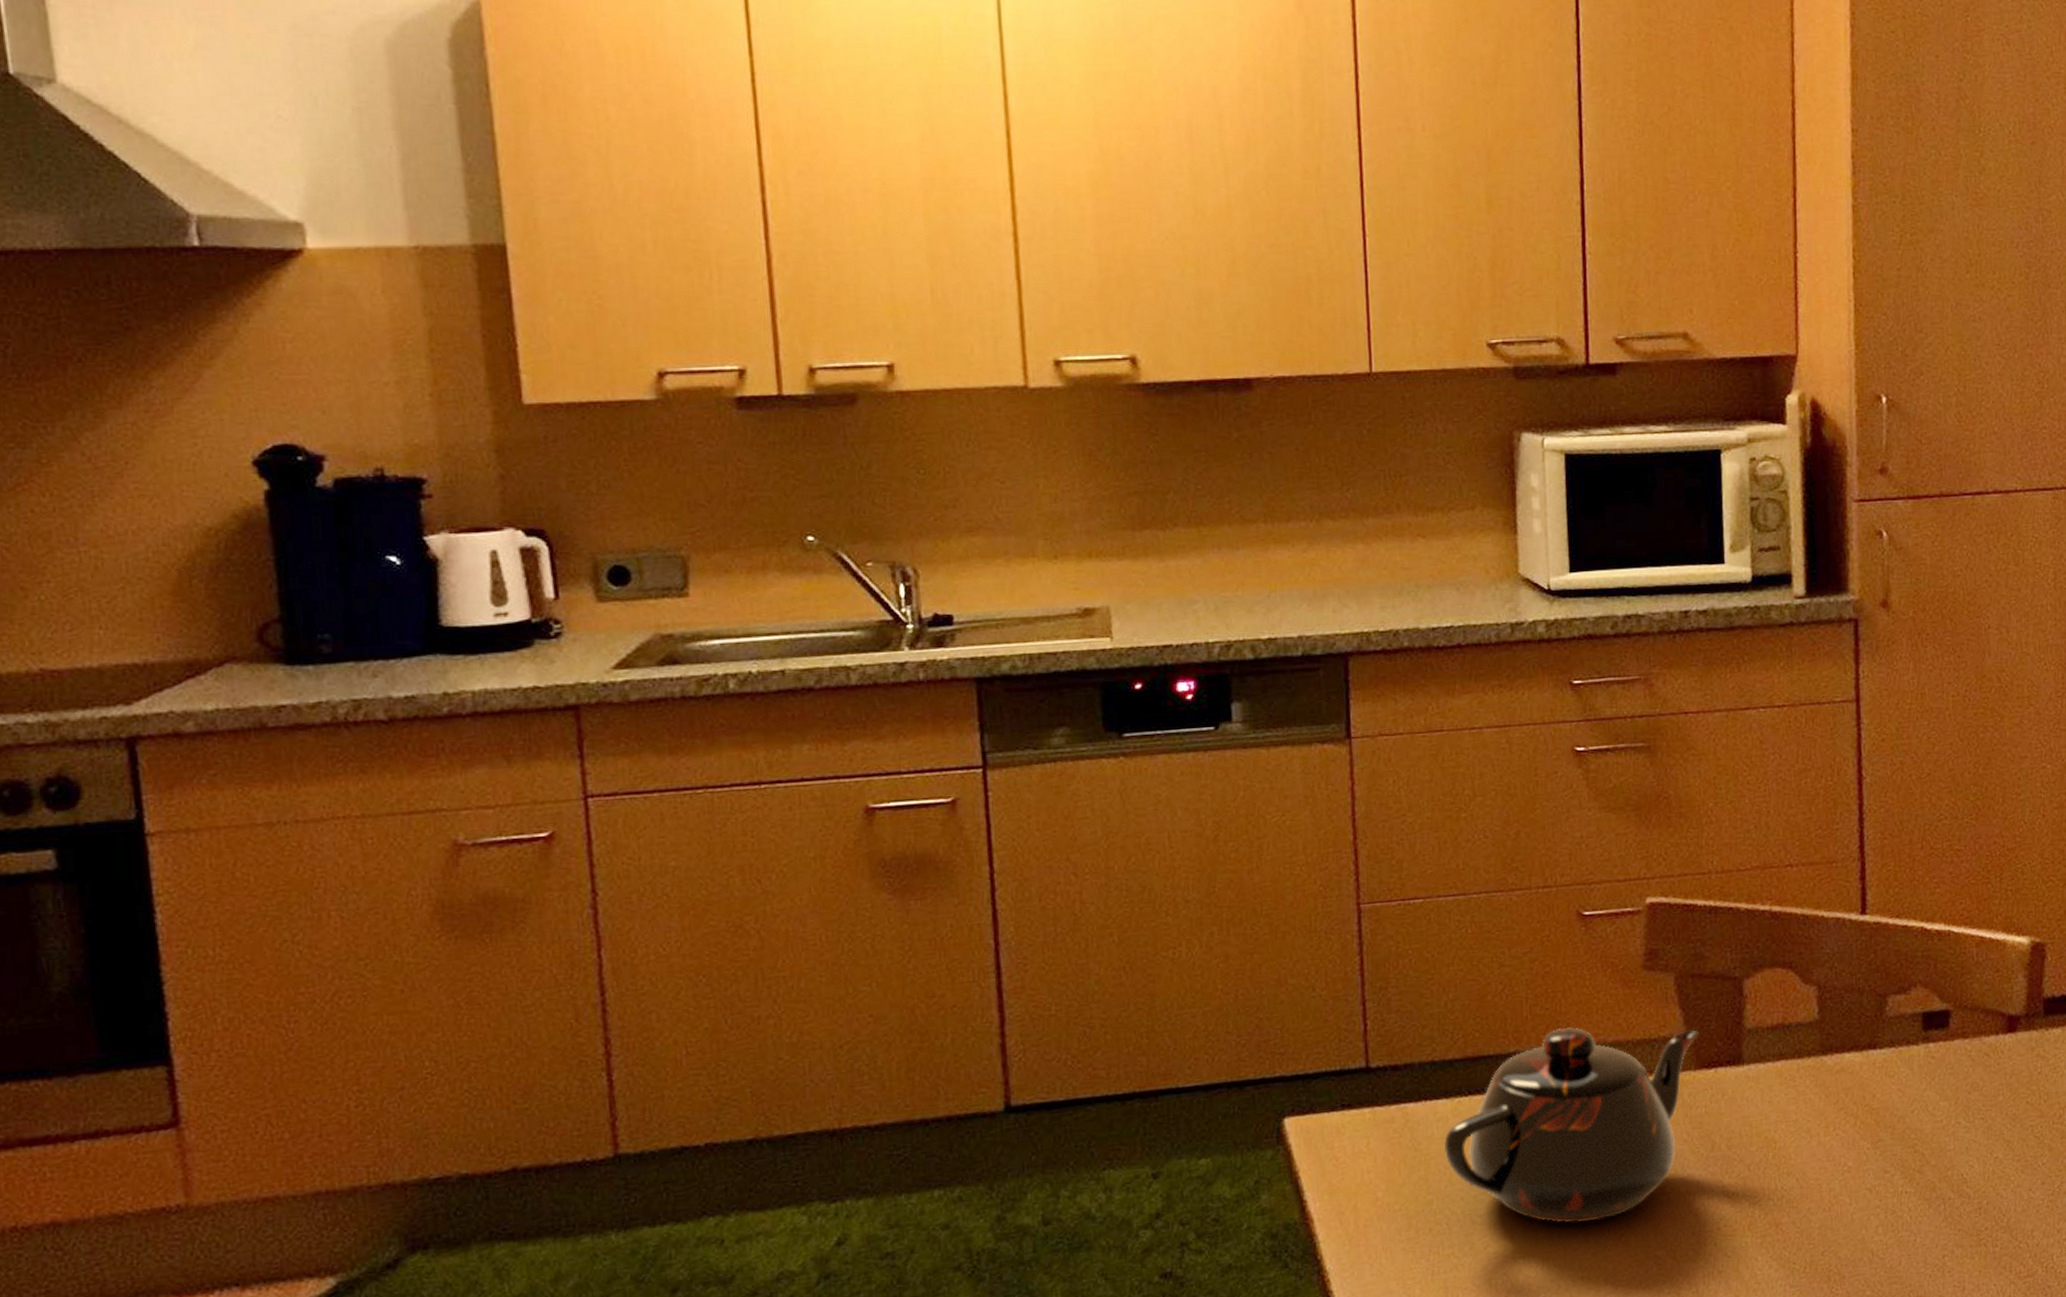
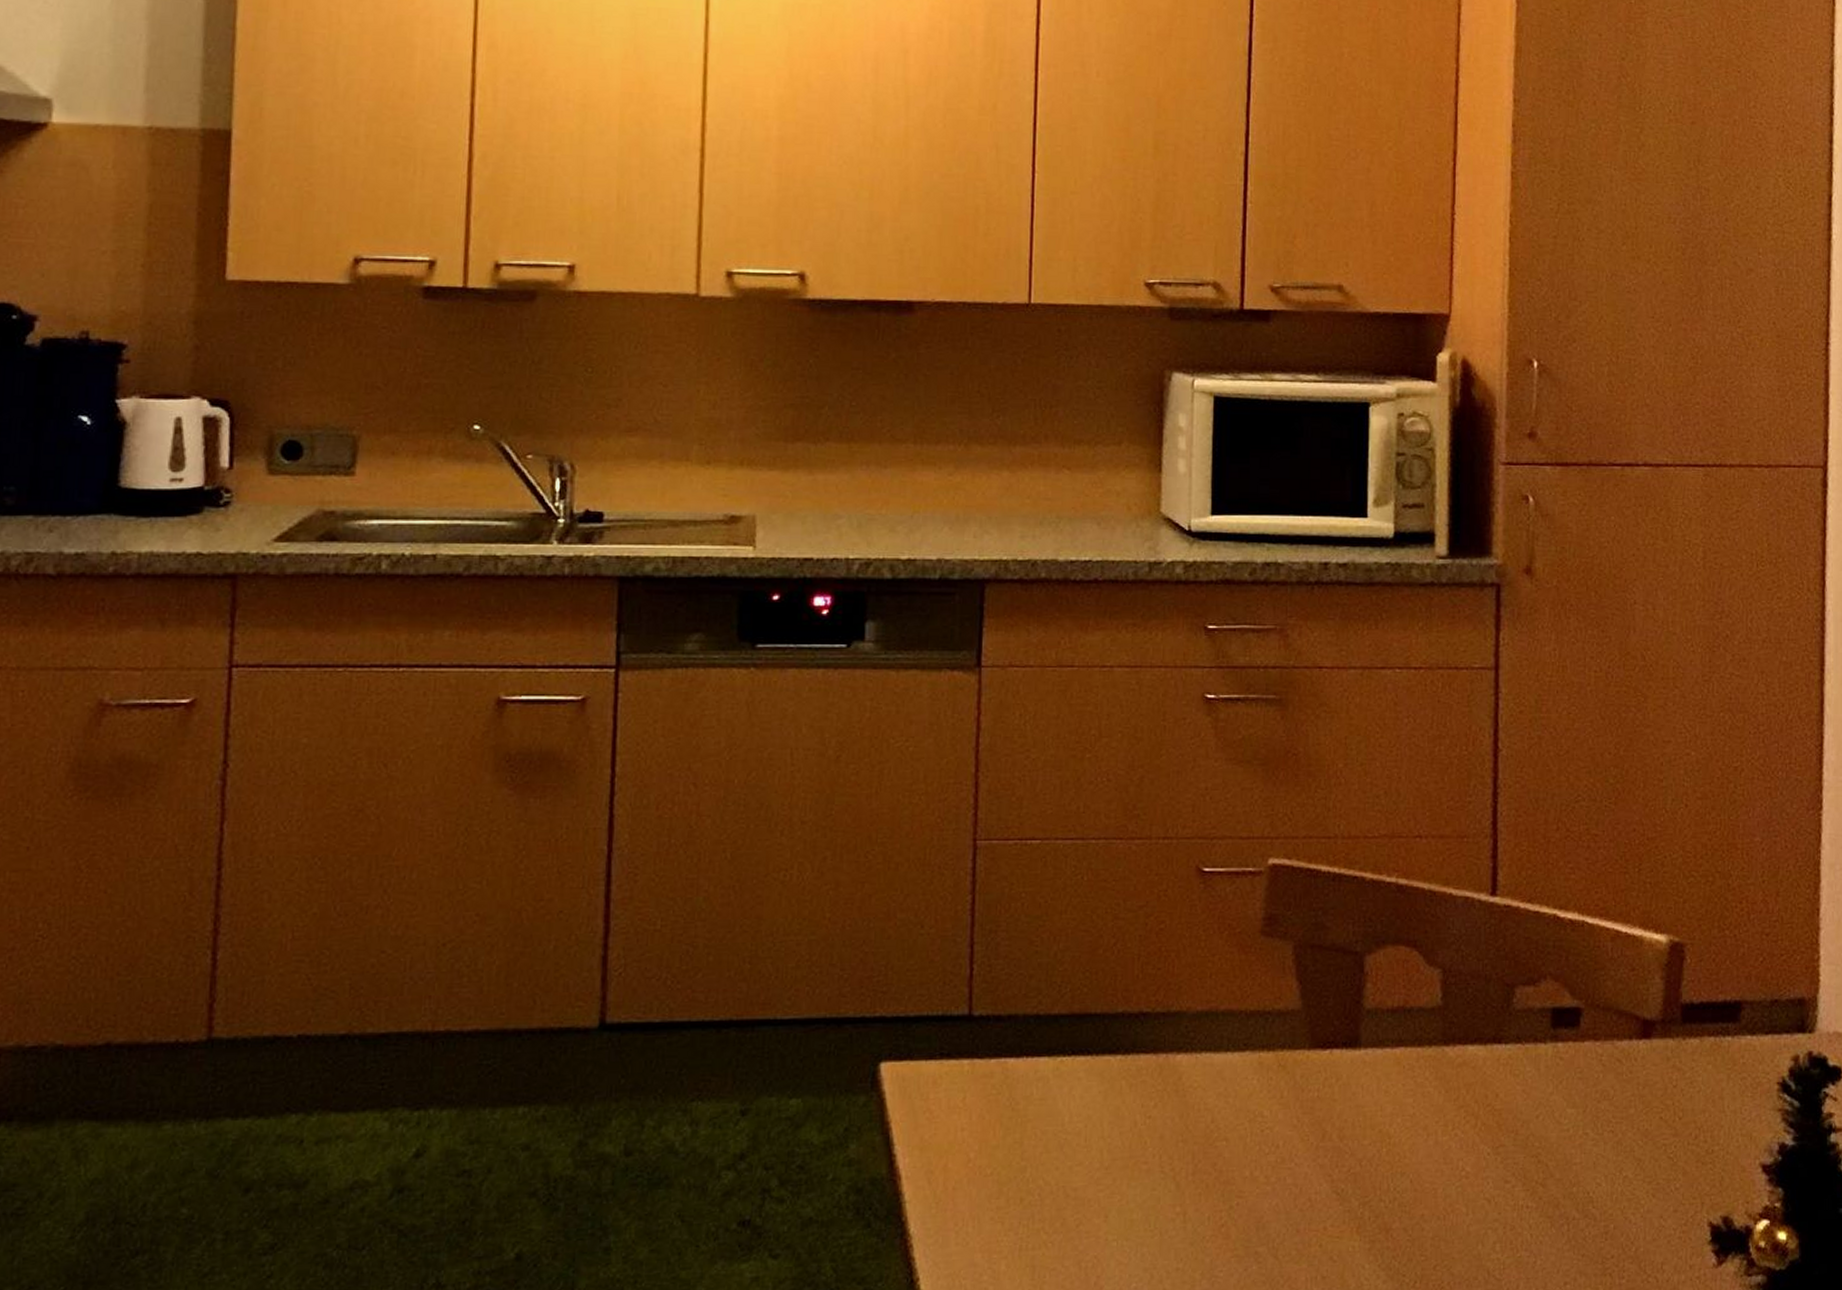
teapot: present [1443,1027,1699,1223] -> none [1041,991,1315,1207]

